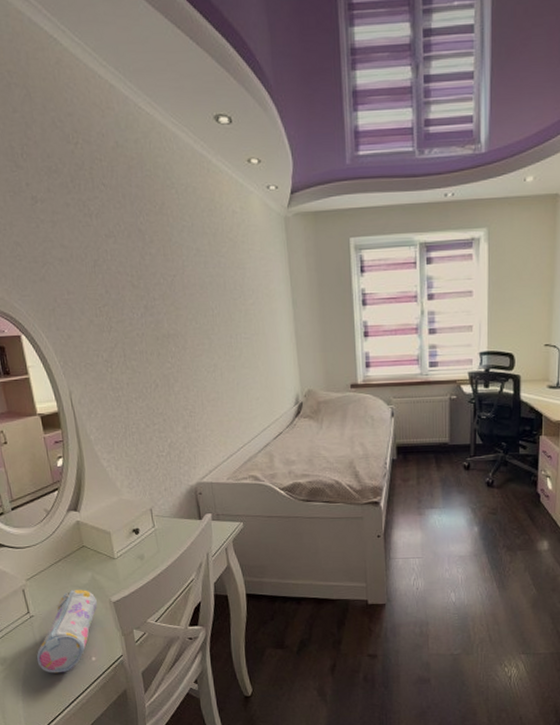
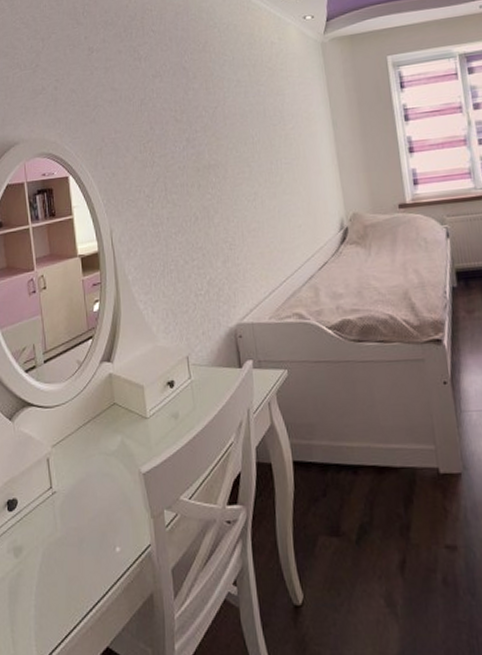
pencil case: present [36,590,97,674] -> none [55,458,125,569]

